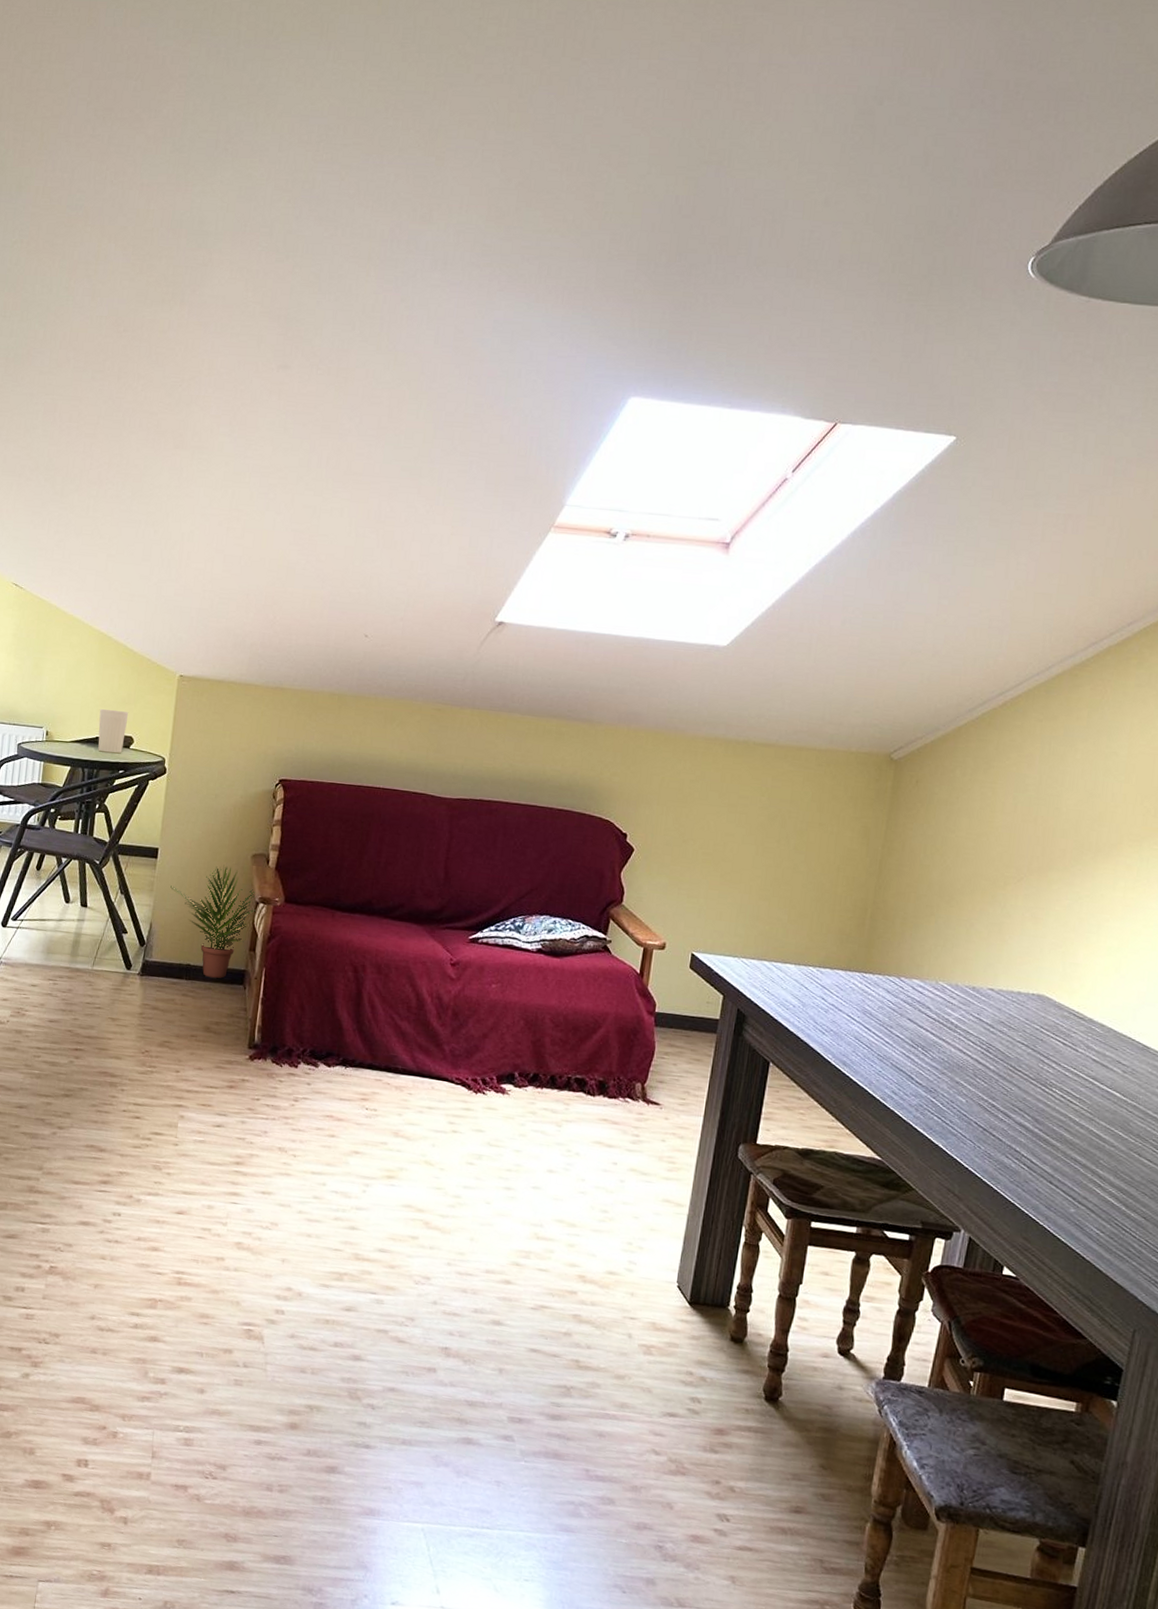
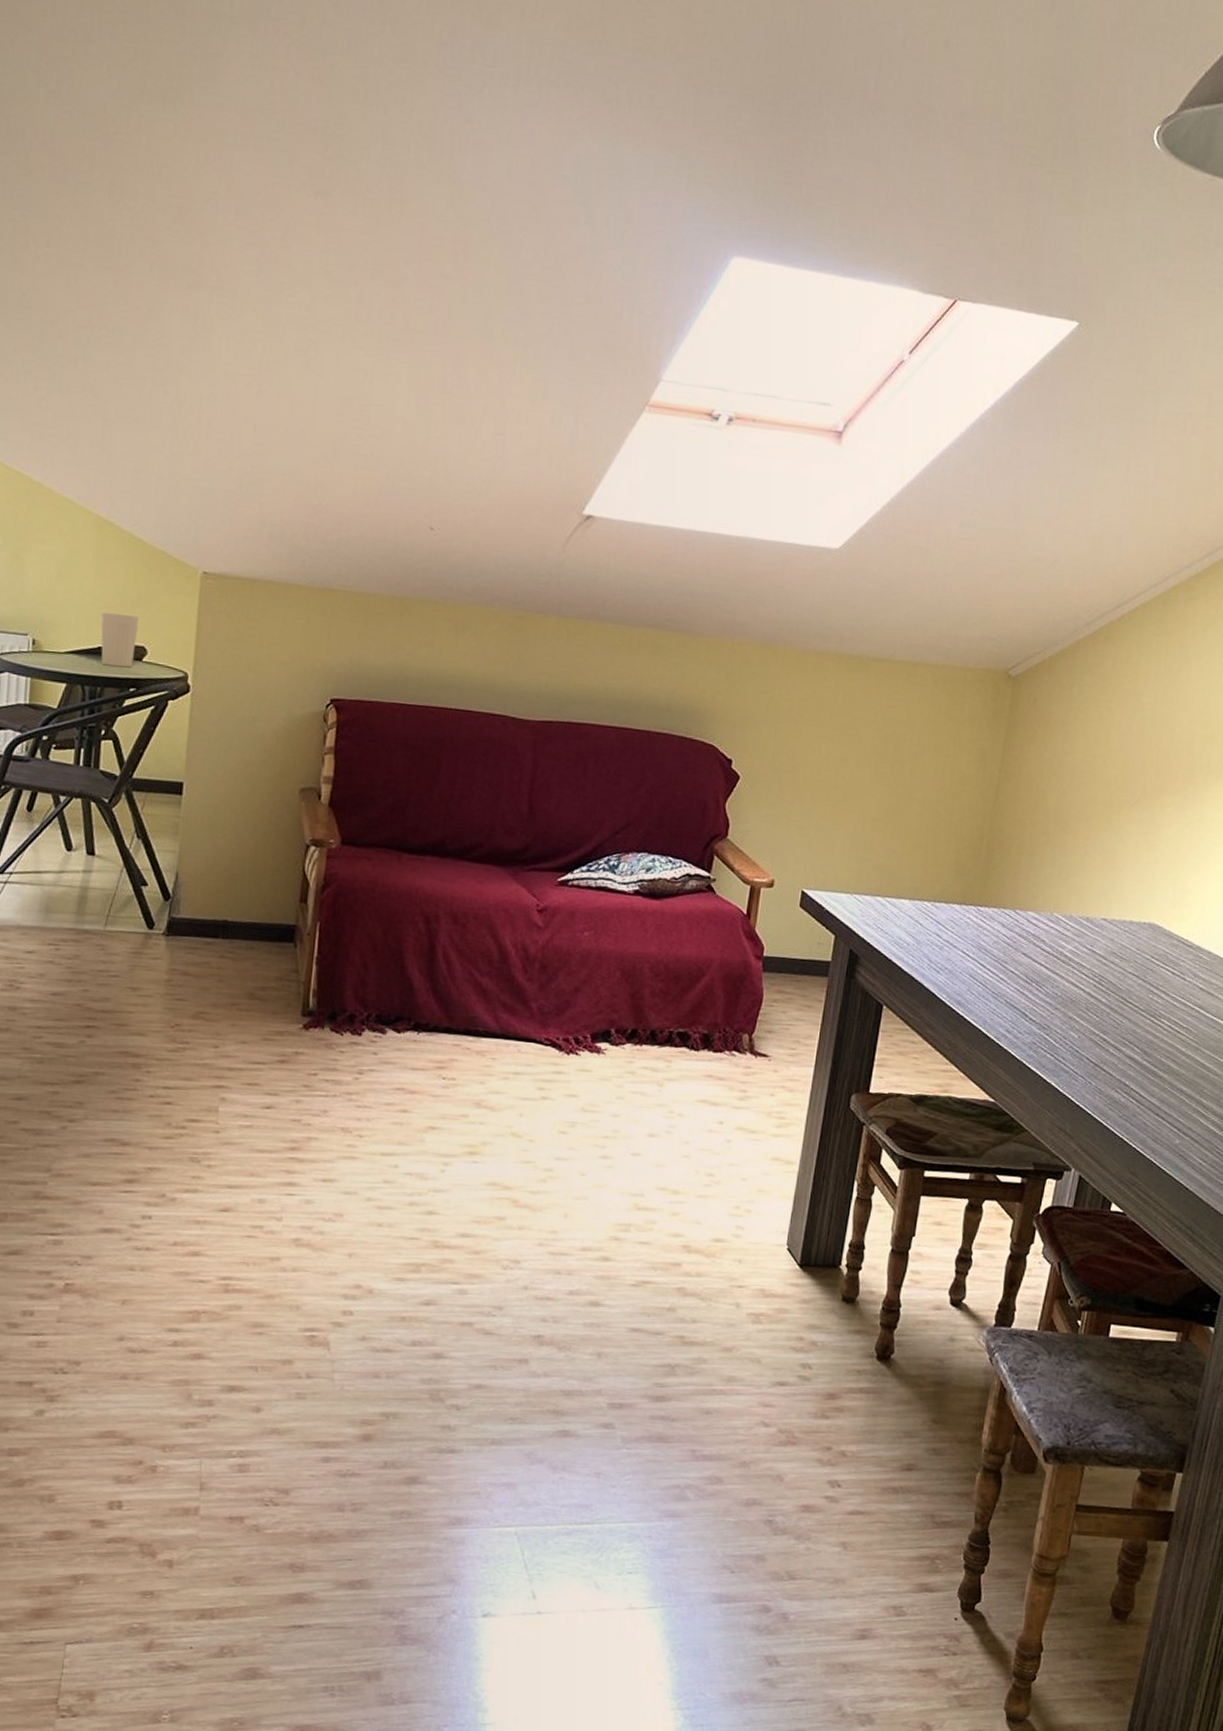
potted plant: present [170,866,258,979] -> none [200,803,309,937]

